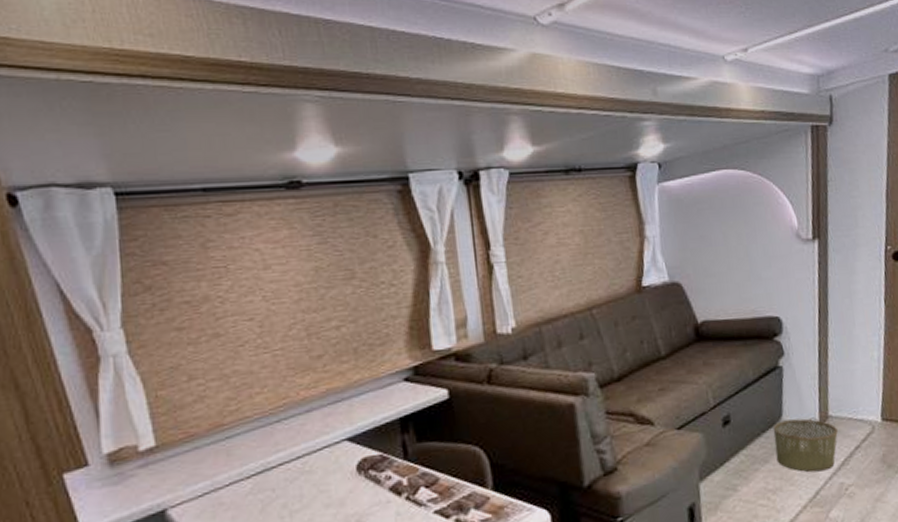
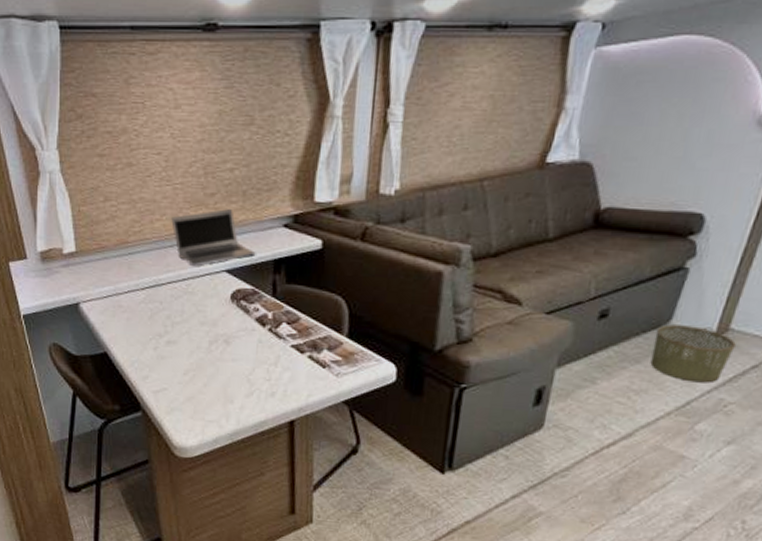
laptop: none [274,370,378,441] -> present [171,209,256,267]

